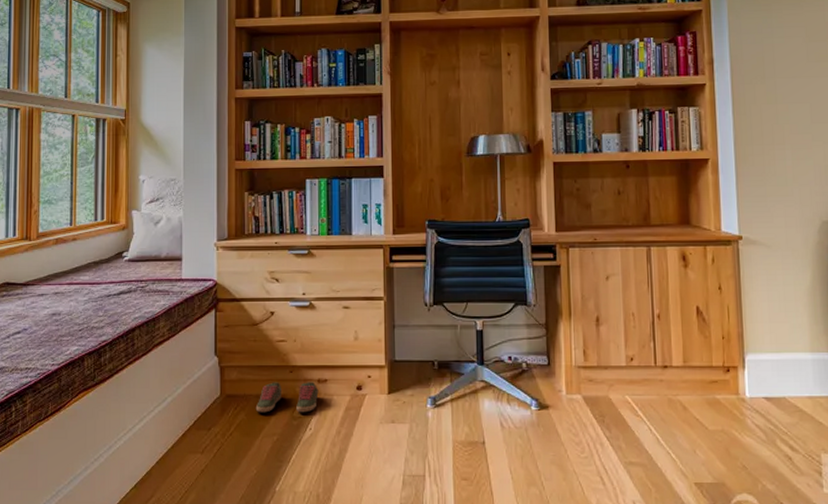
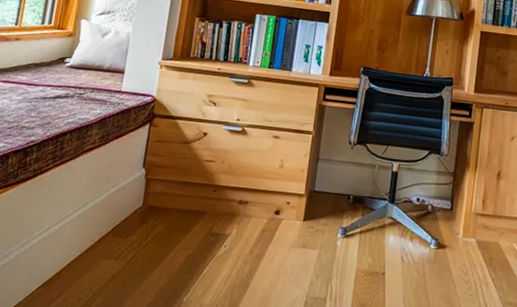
shoe: present [255,382,319,413] -> none [175,198,239,231]

